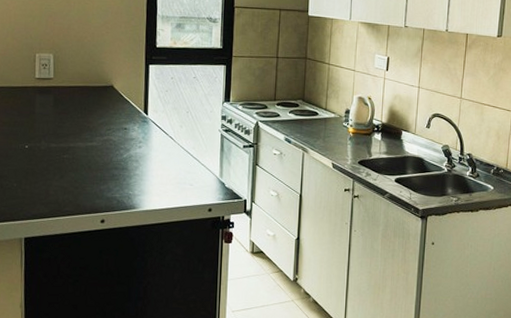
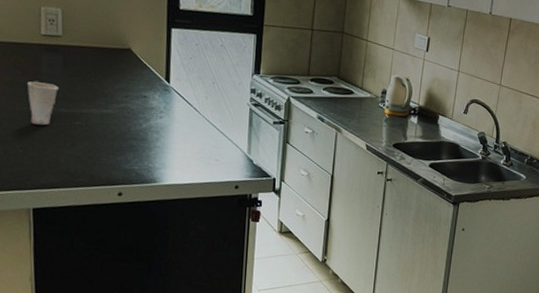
cup: none [22,120,49,160] -> present [26,81,58,126]

